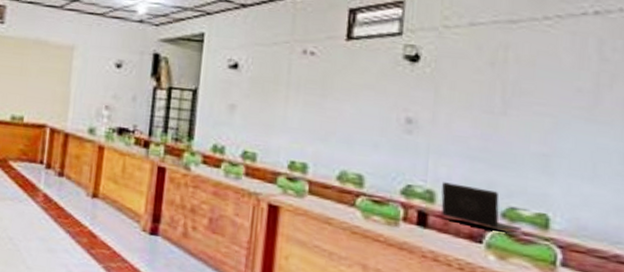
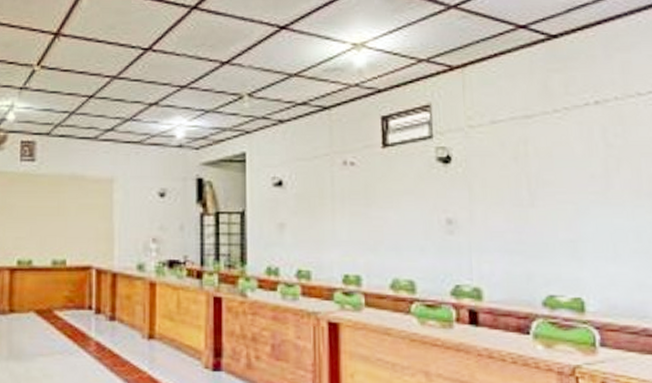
laptop: present [441,182,522,231] -> none [487,278,562,318]

